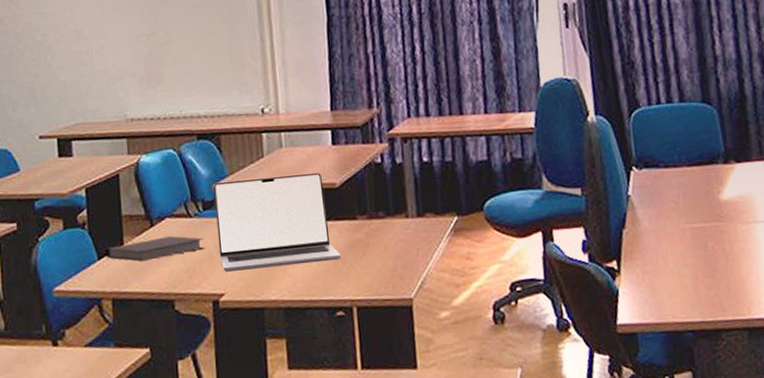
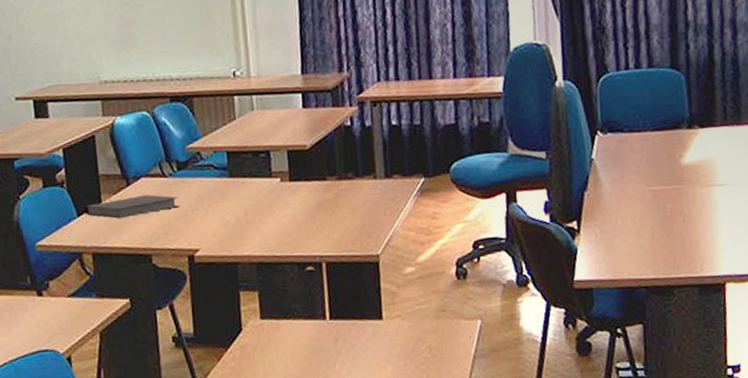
laptop: present [214,173,342,272] -> none [187,135,312,229]

